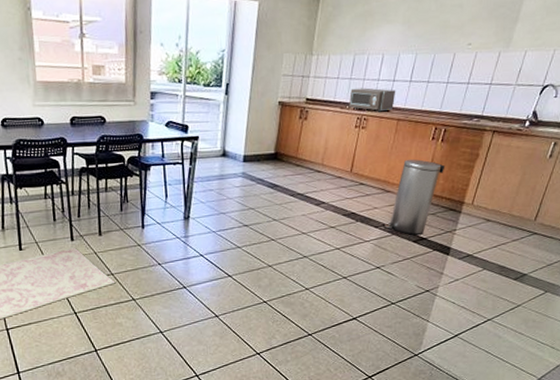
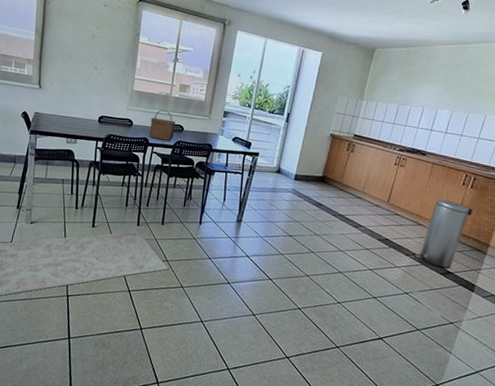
handbag: none [64,100,96,138] -> present [149,110,175,141]
microwave: present [348,87,396,112] -> none [390,132,433,155]

